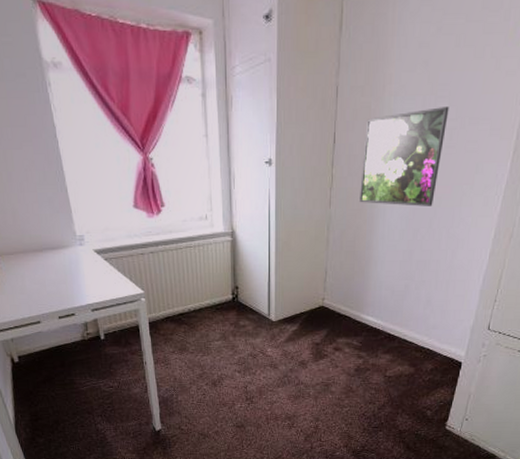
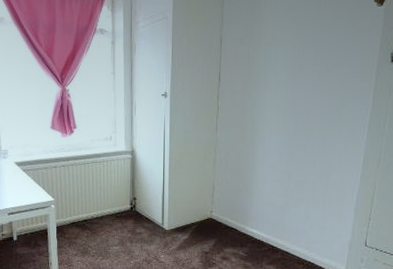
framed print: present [360,105,449,206] -> none [242,53,315,134]

